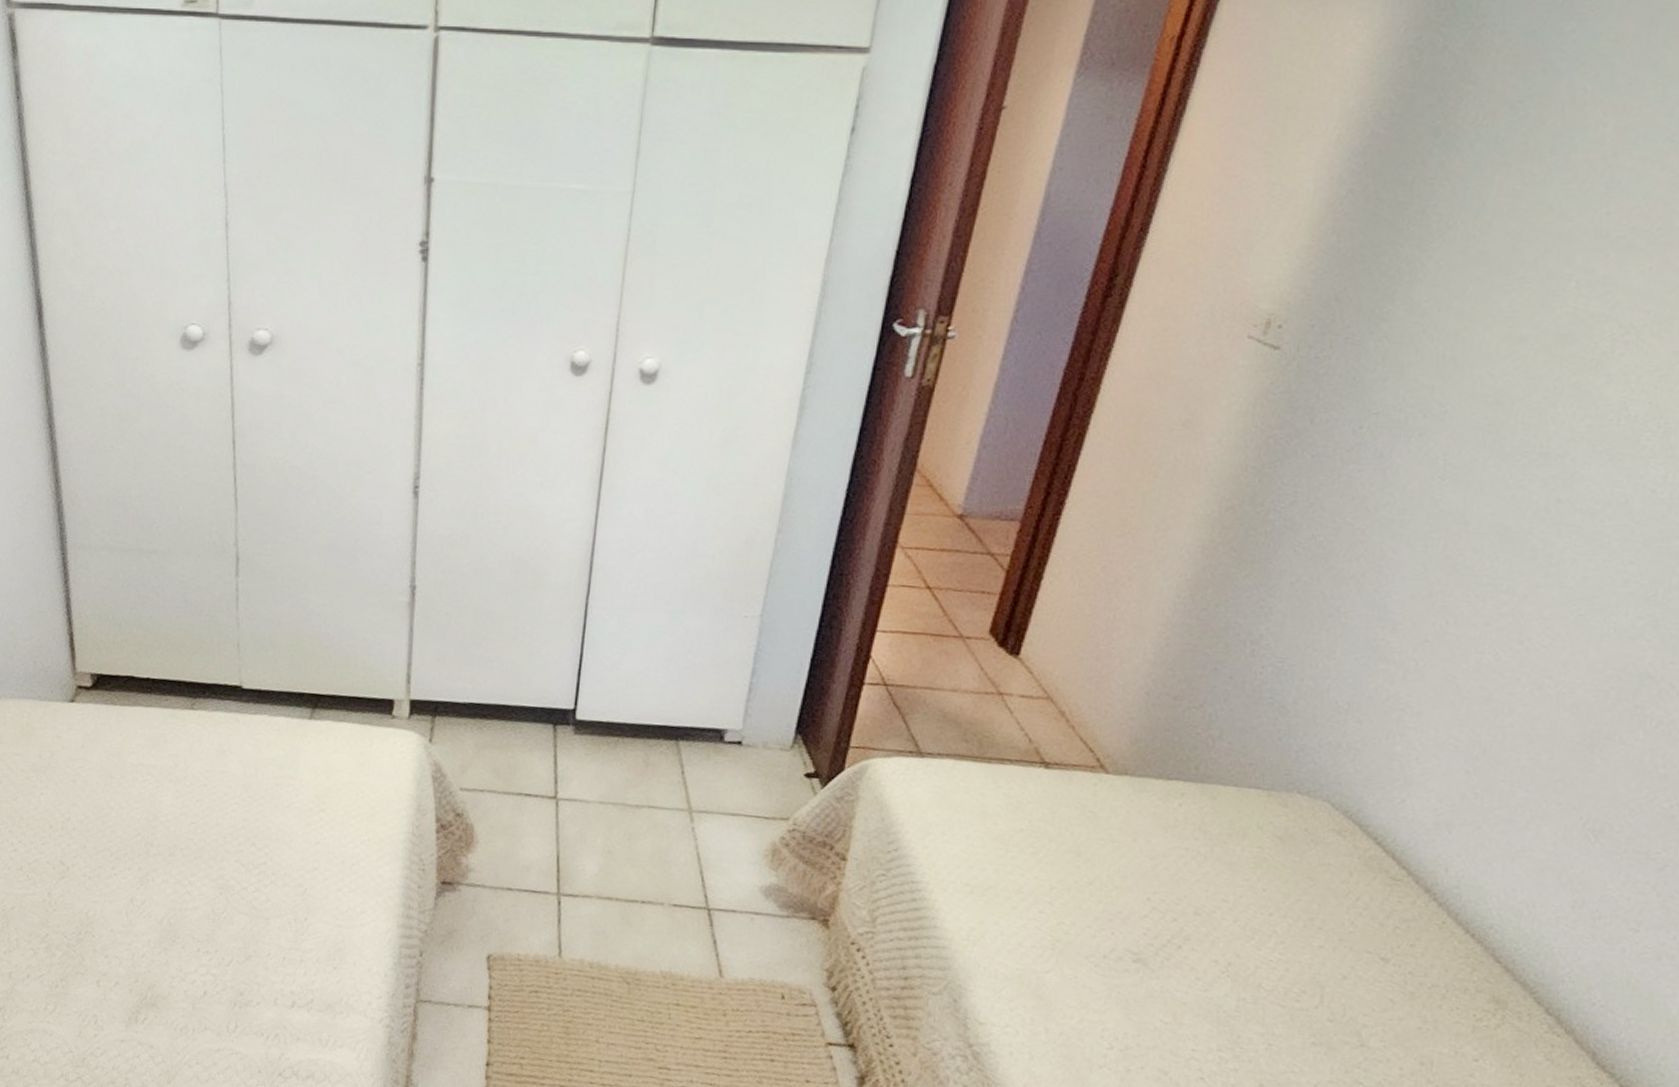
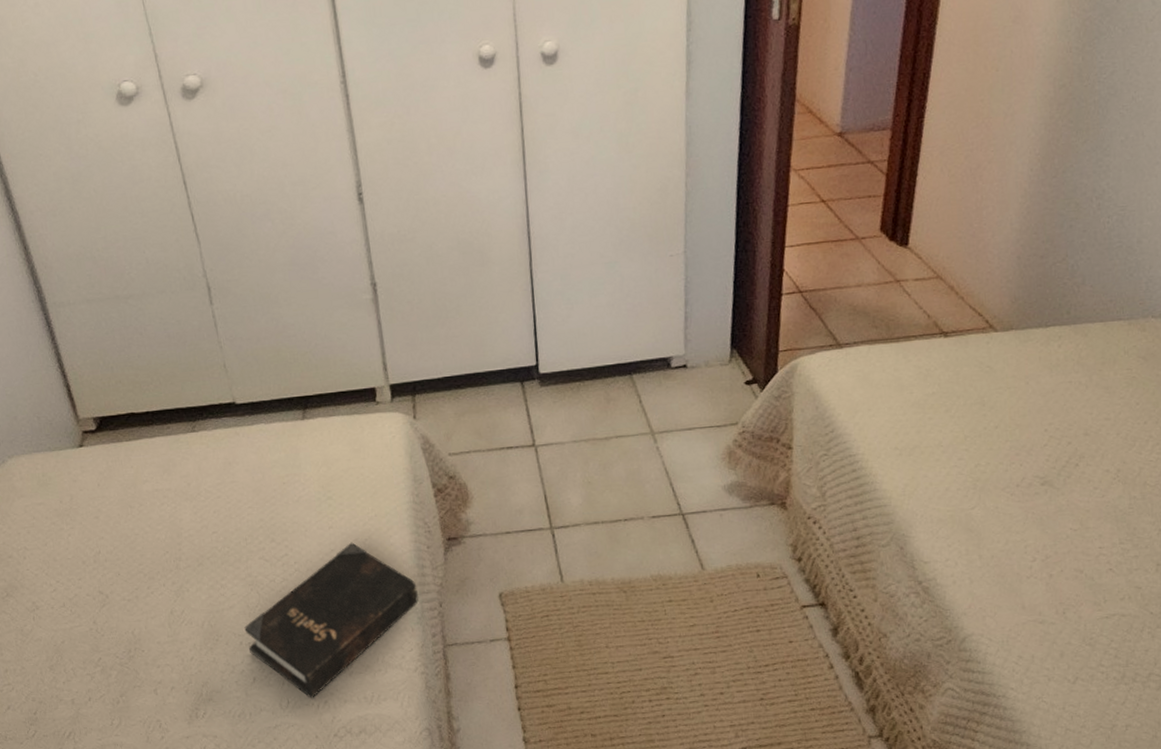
hardback book: none [205,864,399,1028] -> present [244,542,419,698]

